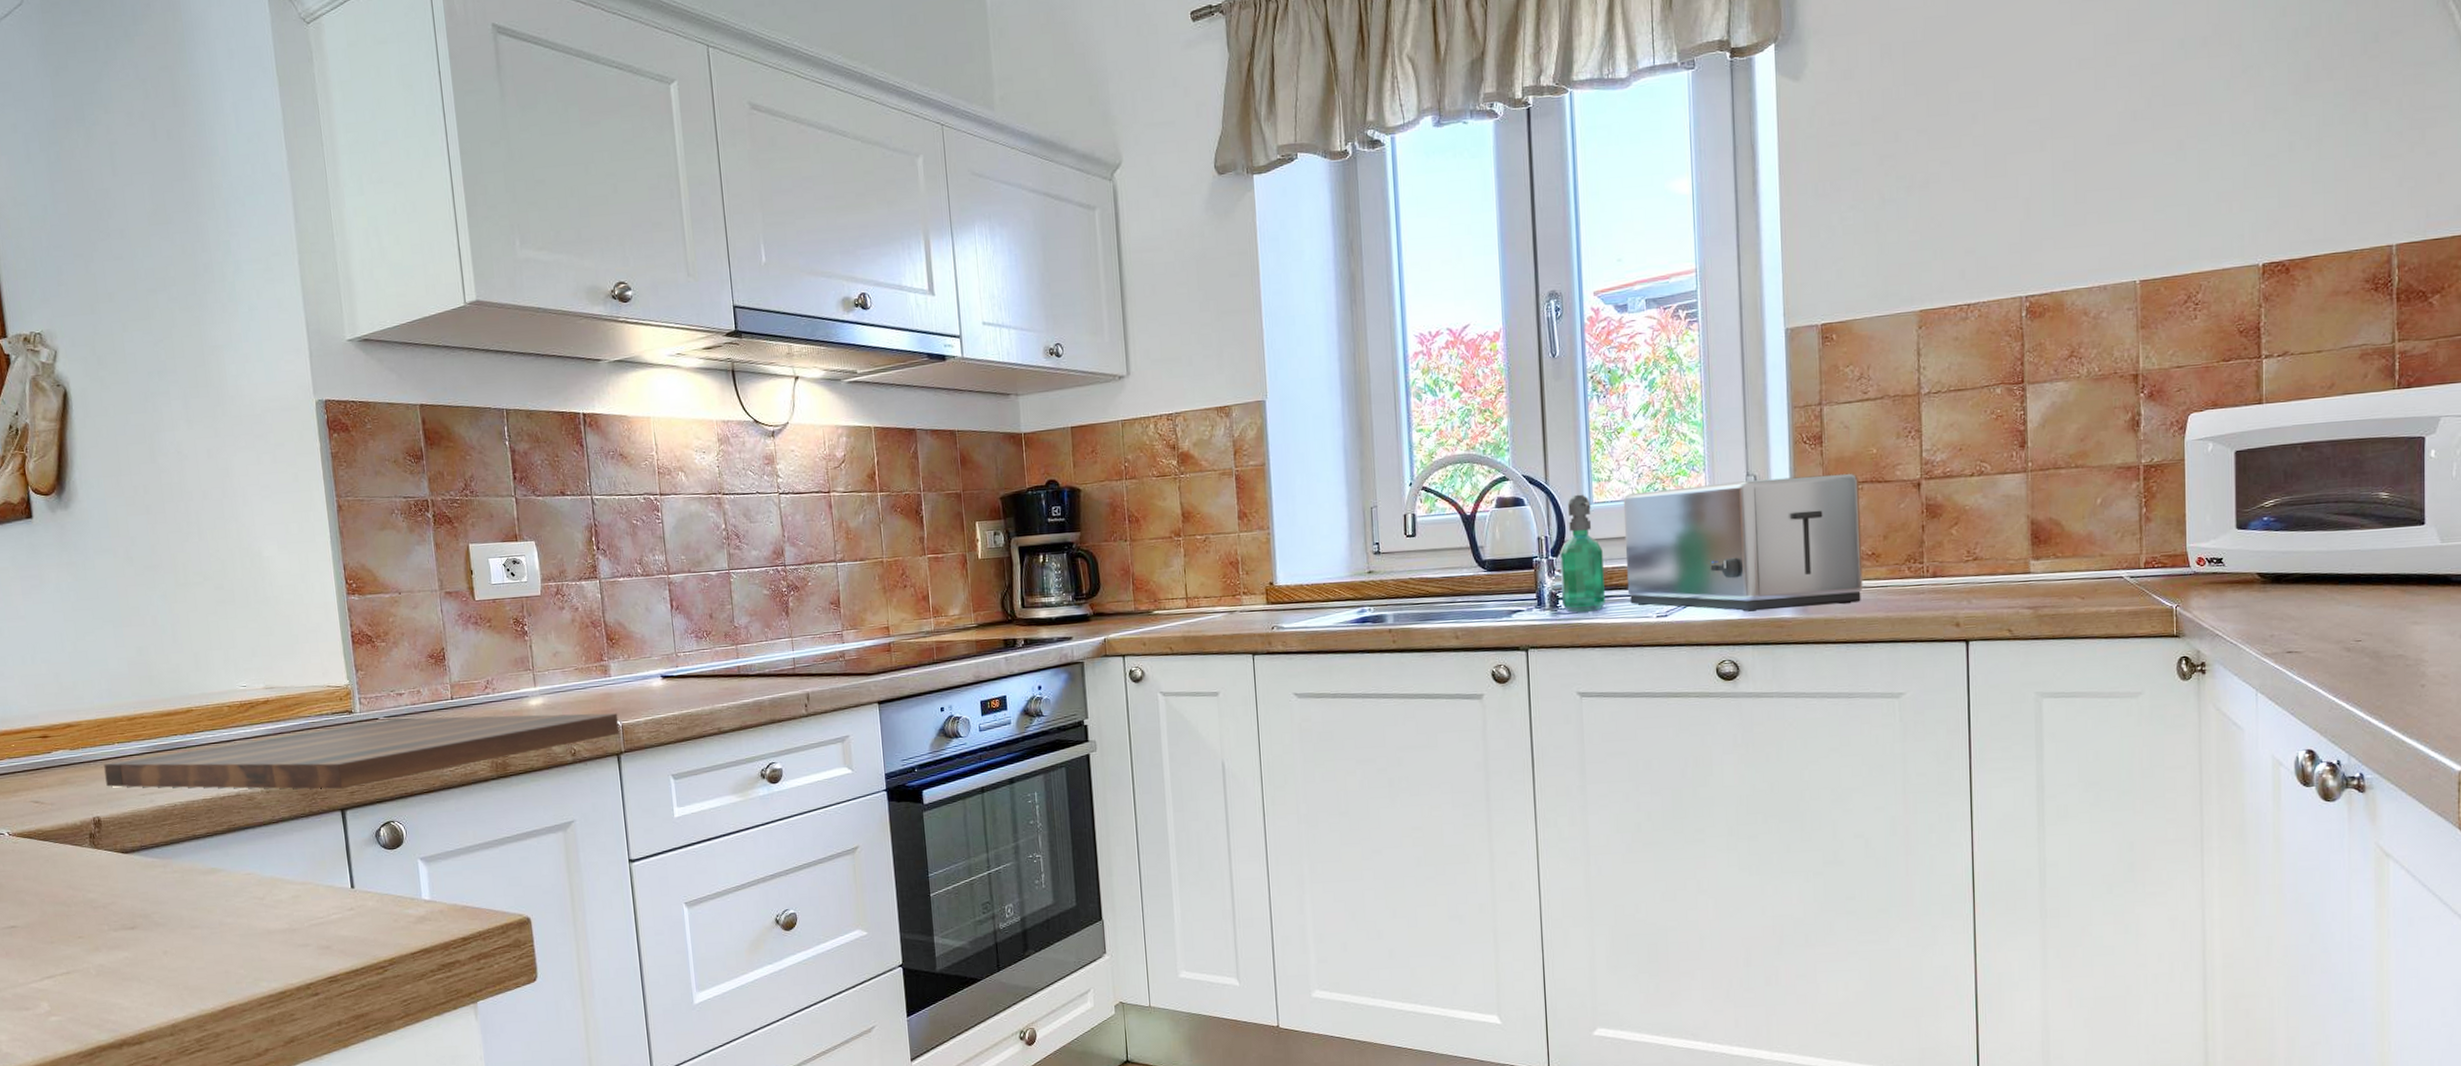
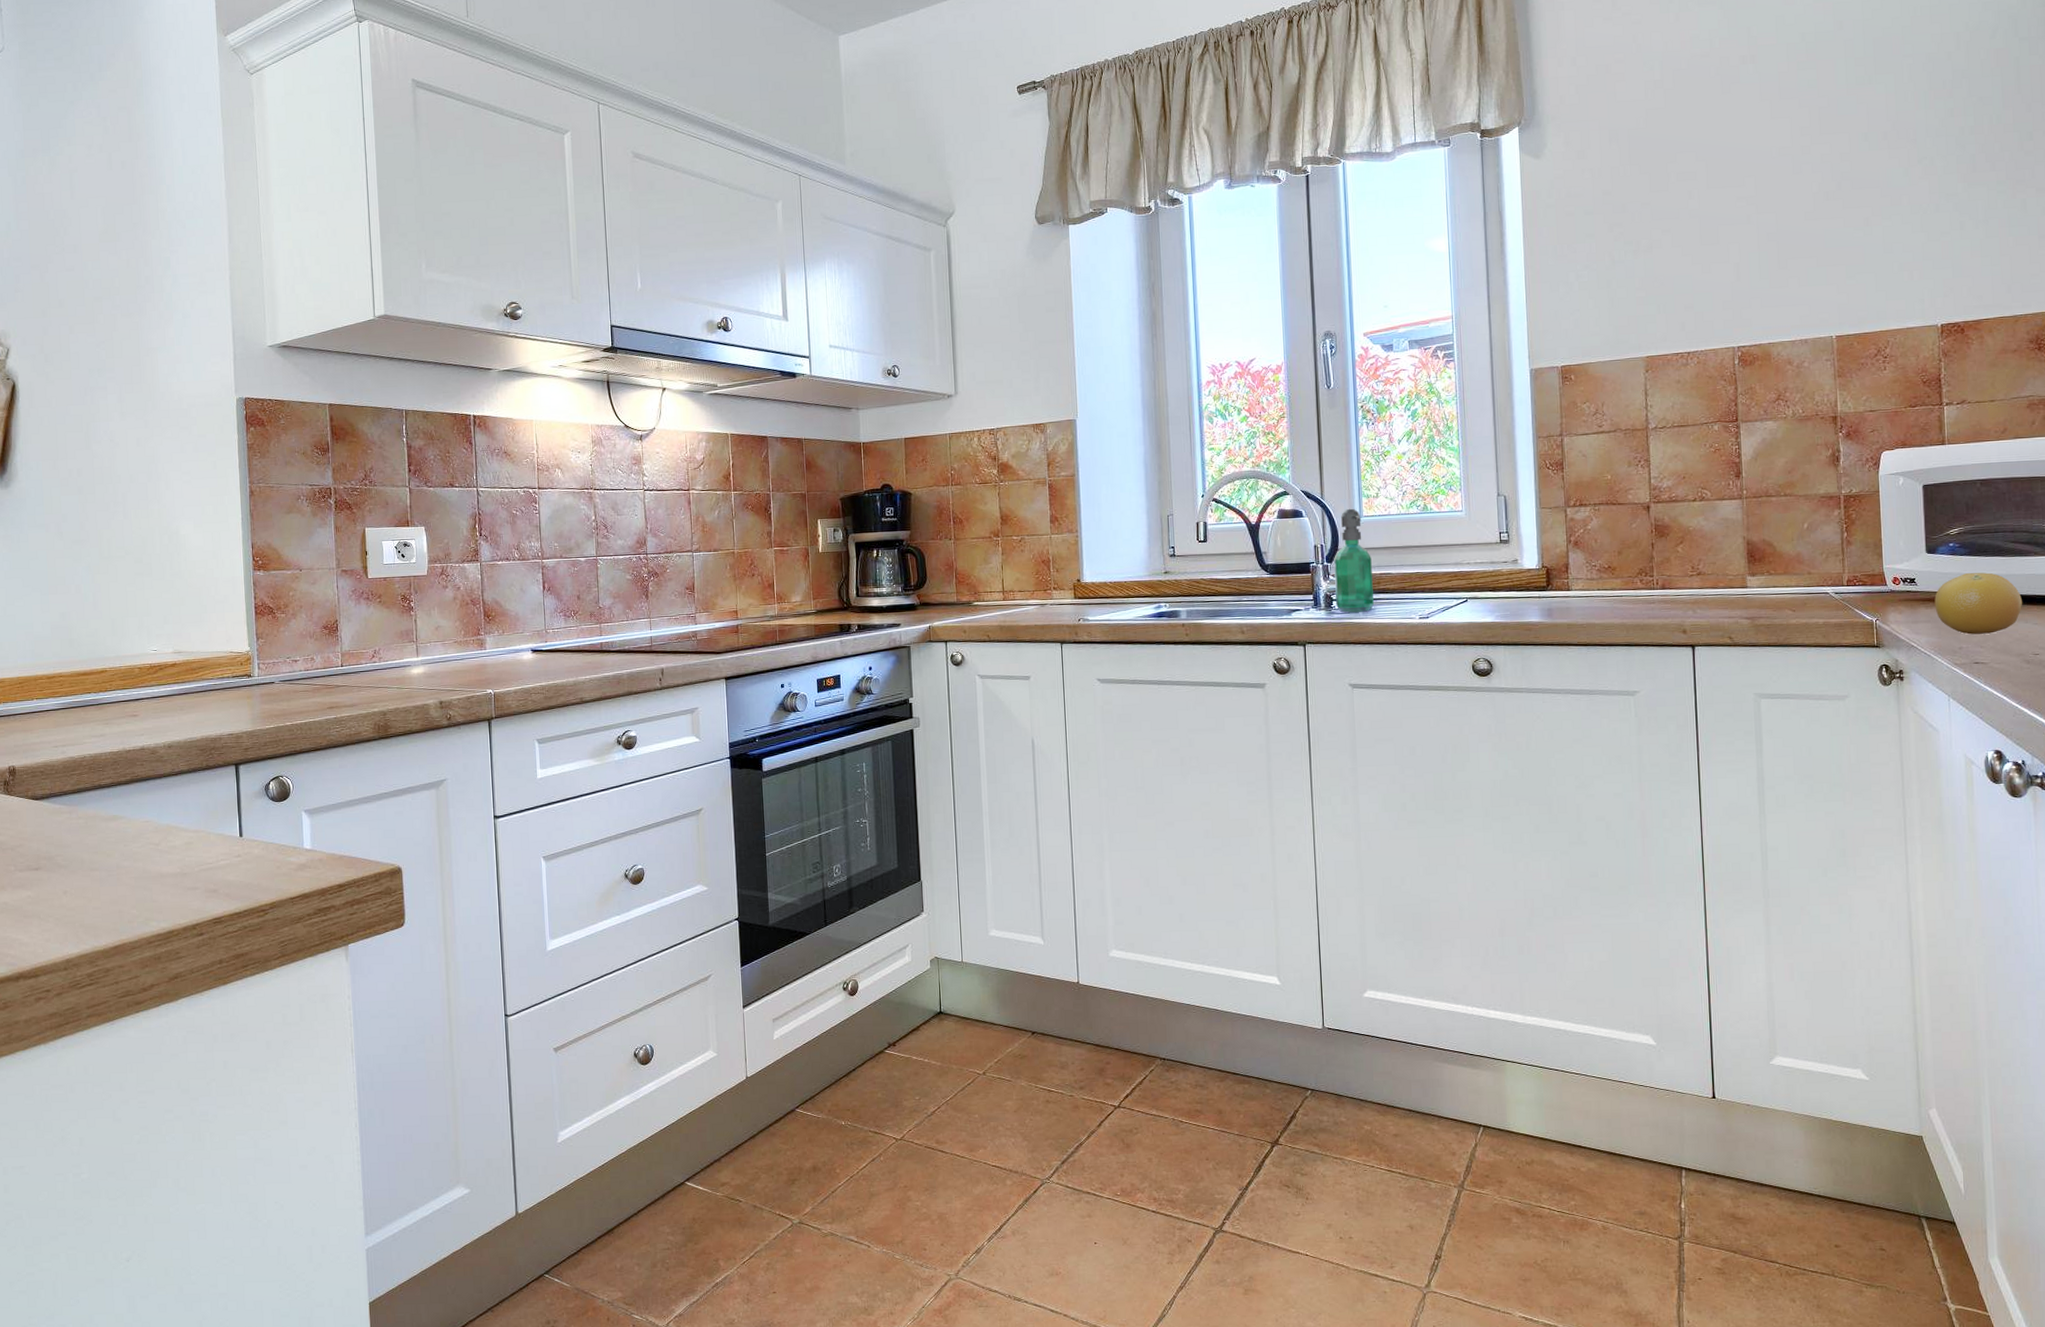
cutting board: present [104,713,620,790] -> none [22,682,492,746]
toaster: present [1623,473,1863,612] -> none [1389,496,1601,616]
fruit: none [2244,549,2345,620] -> present [1934,572,2023,635]

